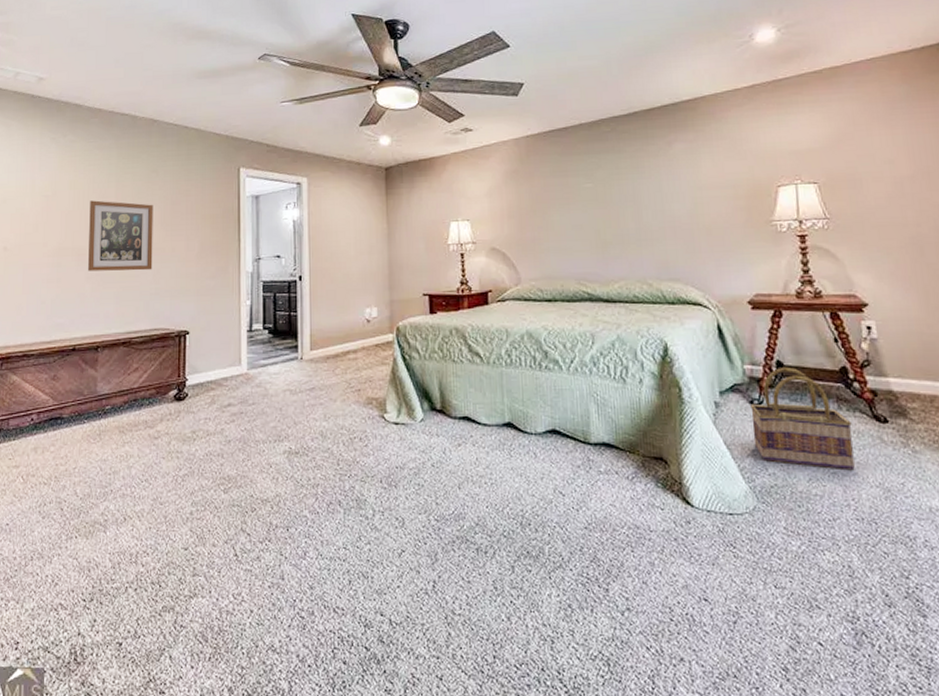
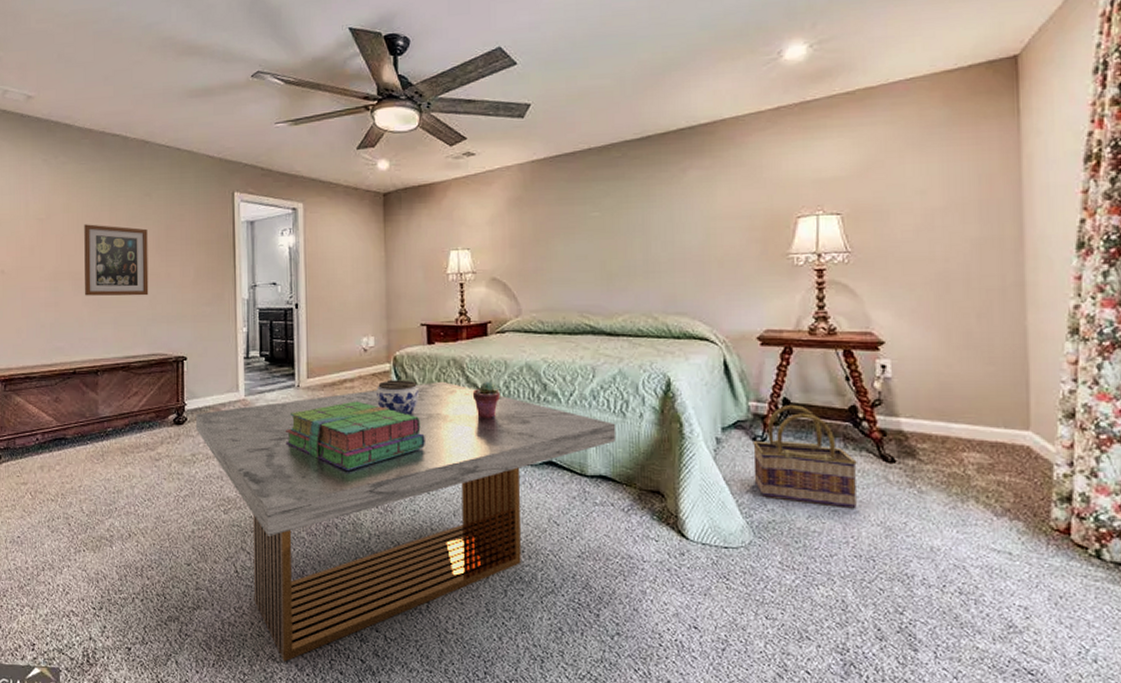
coffee table: none [196,350,618,653] -> present [195,381,617,662]
stack of books: none [288,372,429,444] -> present [286,401,425,470]
jar: none [380,350,422,386] -> present [377,380,419,415]
potted succulent: none [475,349,502,388] -> present [472,381,500,419]

